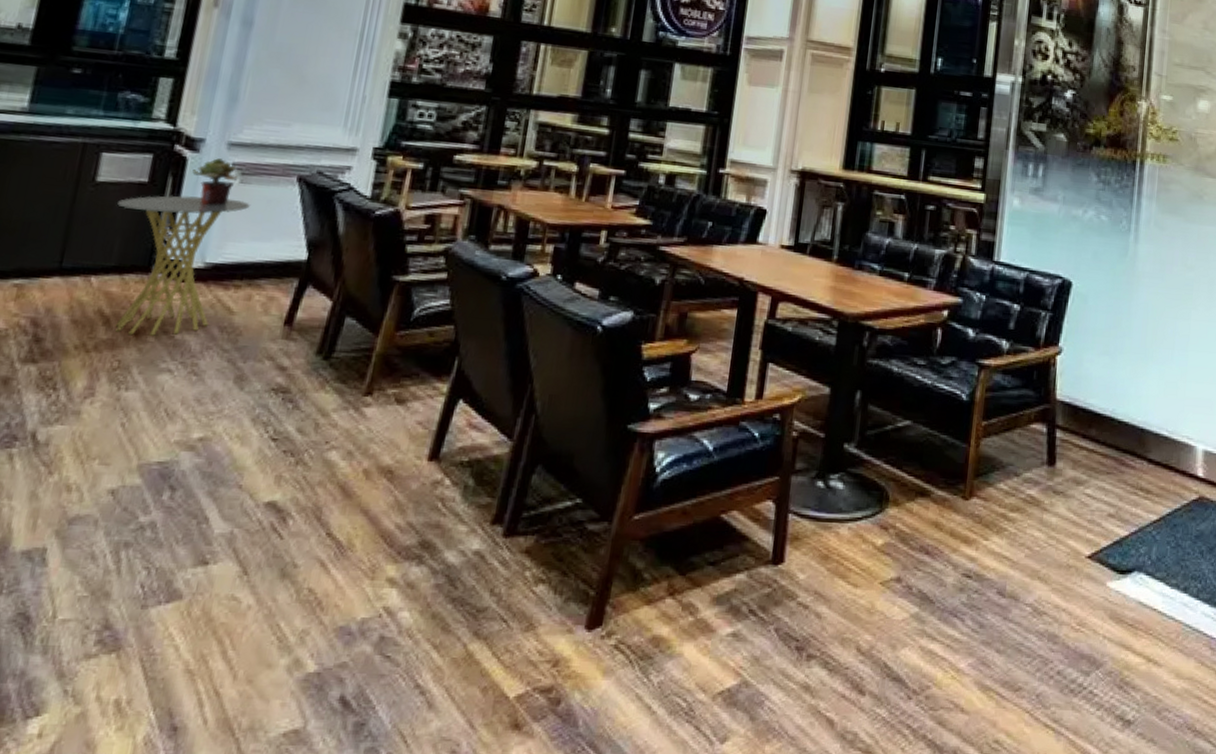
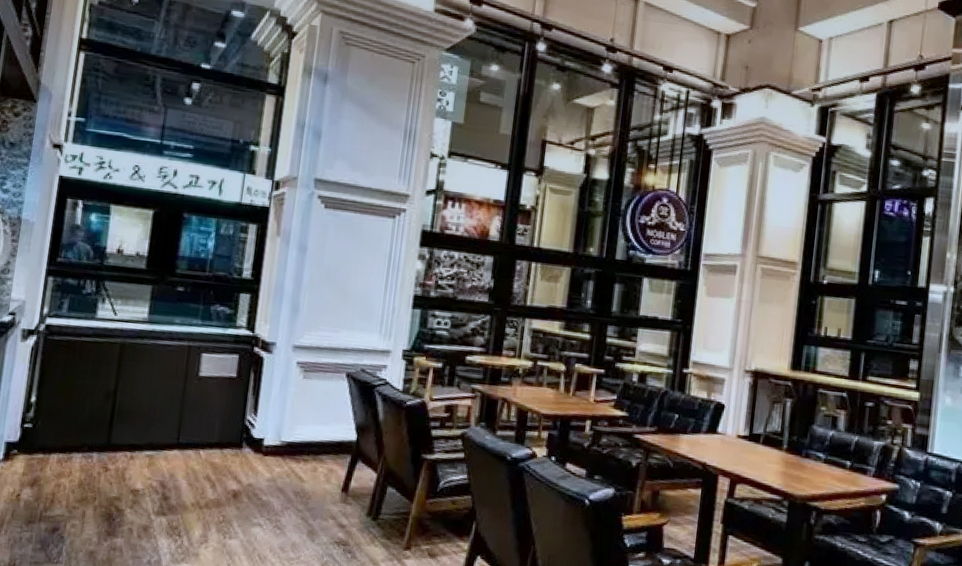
side table: present [115,195,250,336] -> none [214,387,312,498]
potted plant: present [192,158,238,206] -> none [268,358,302,396]

